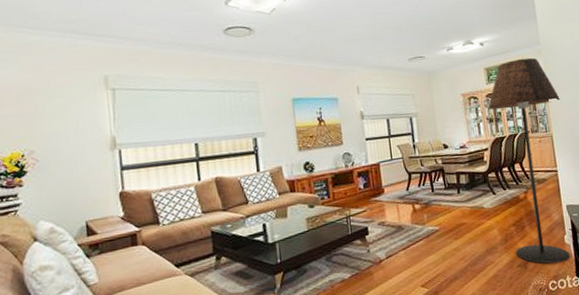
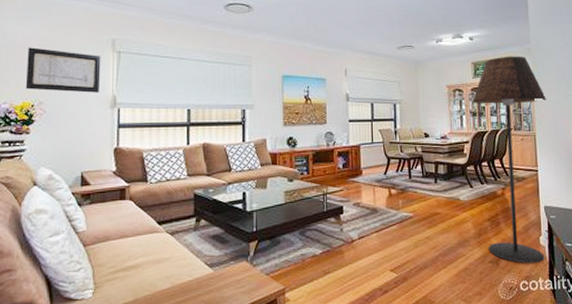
wall art: none [10,92,97,139] -> present [25,47,101,93]

